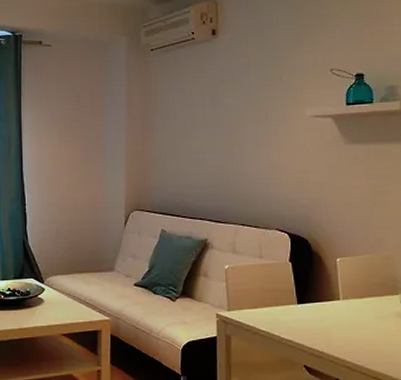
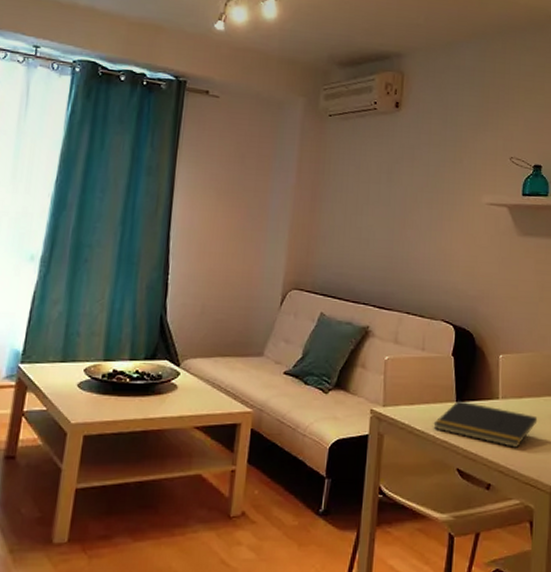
notepad: none [277,303,381,345] -> present [433,400,538,448]

